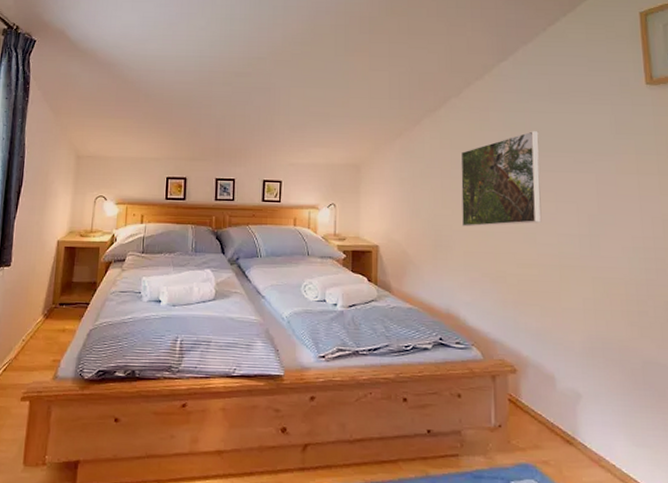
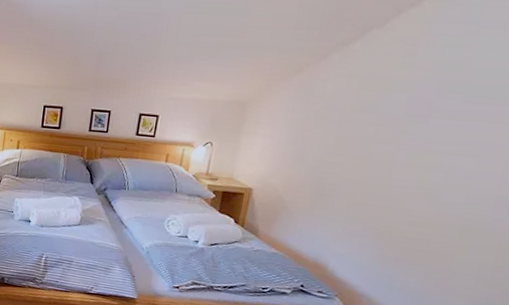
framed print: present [460,131,542,227] -> none [352,72,478,180]

